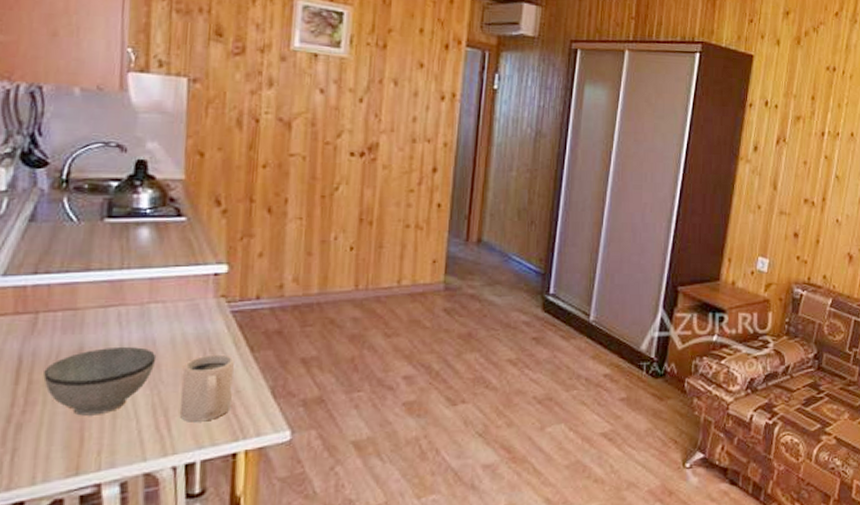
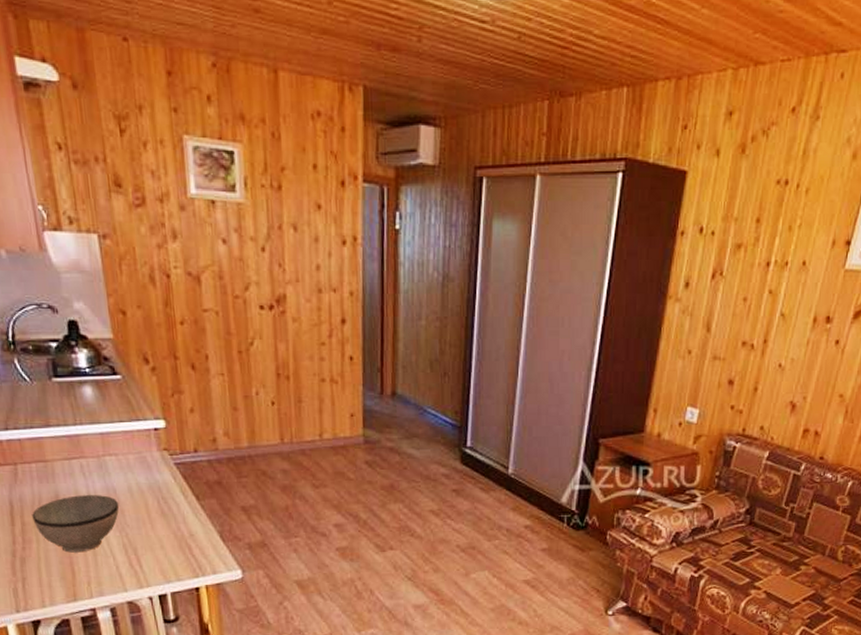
mug: present [179,354,234,422] -> none [142,502,188,560]

